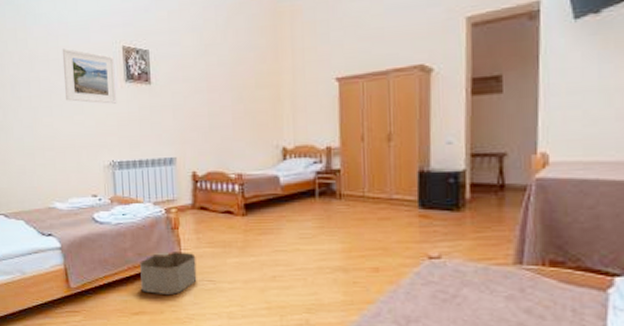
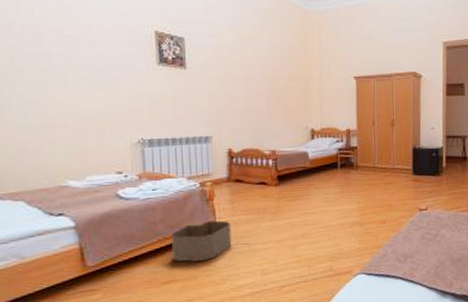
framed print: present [62,48,117,104] -> none [81,26,148,84]

